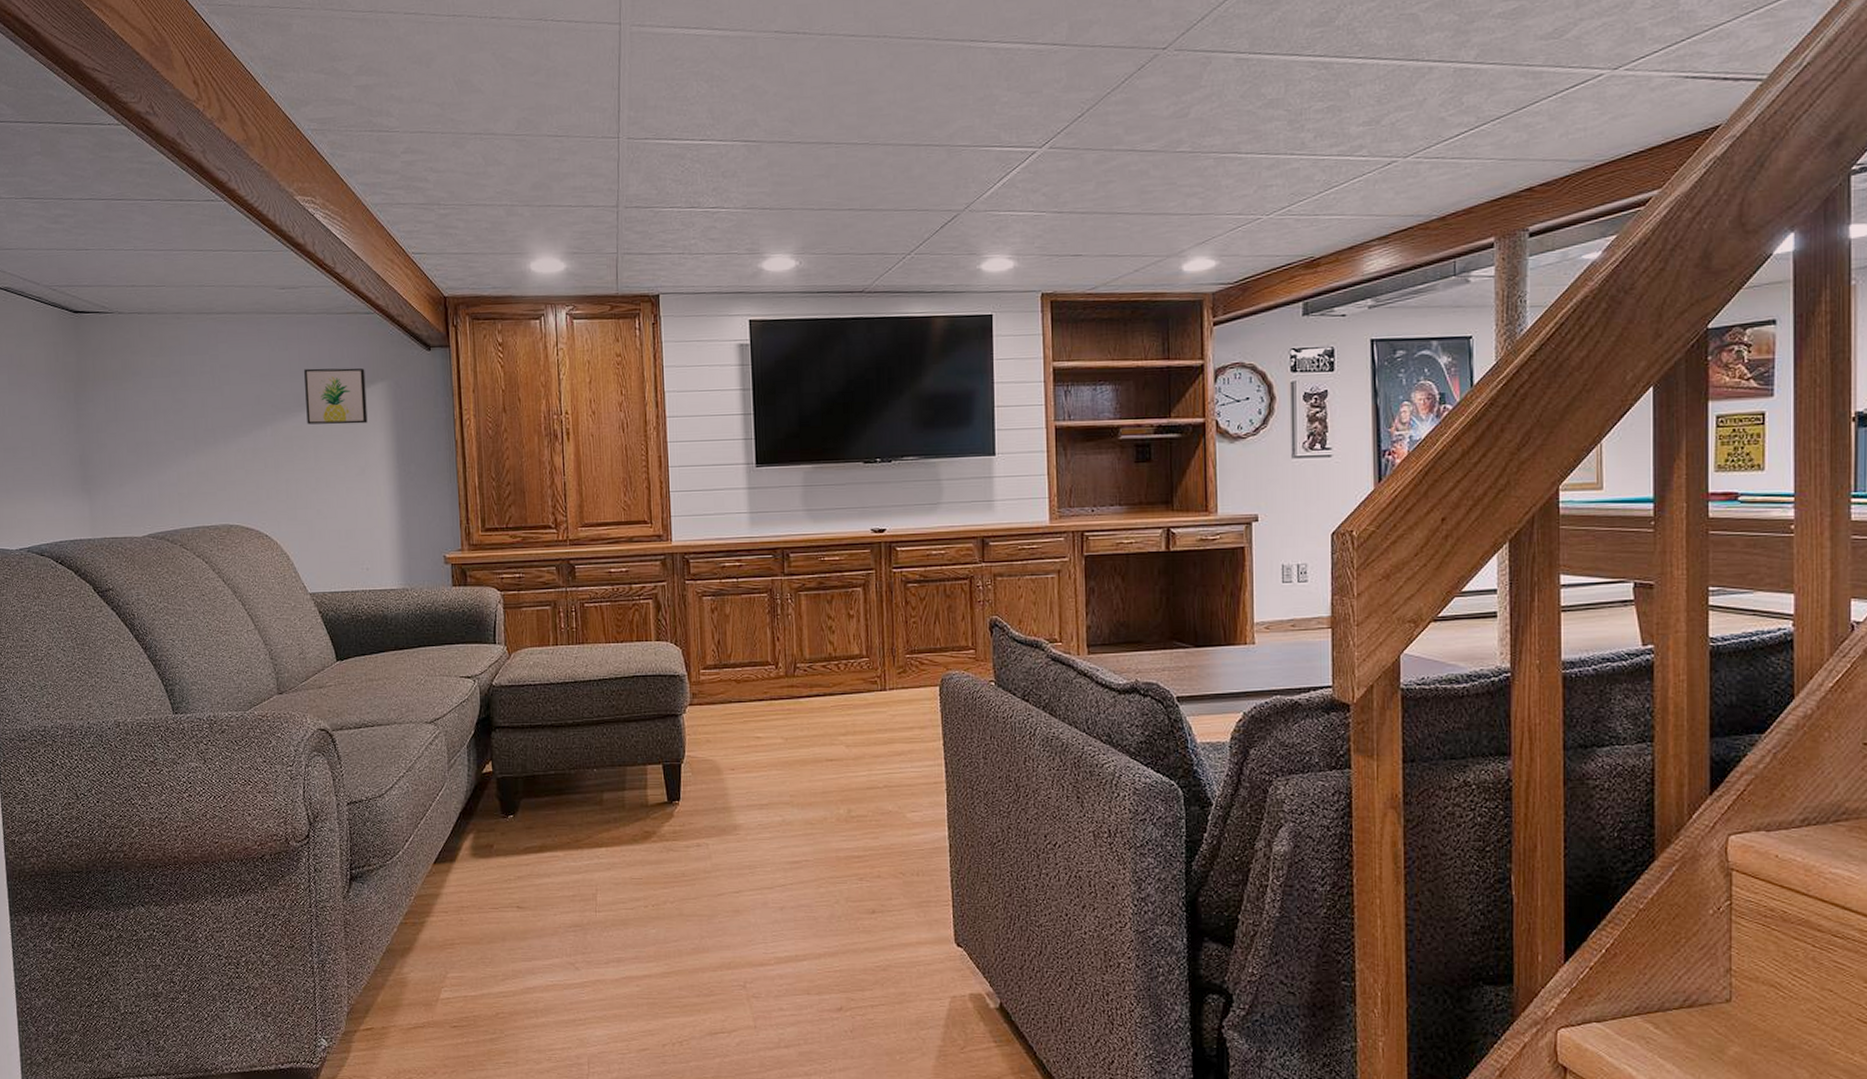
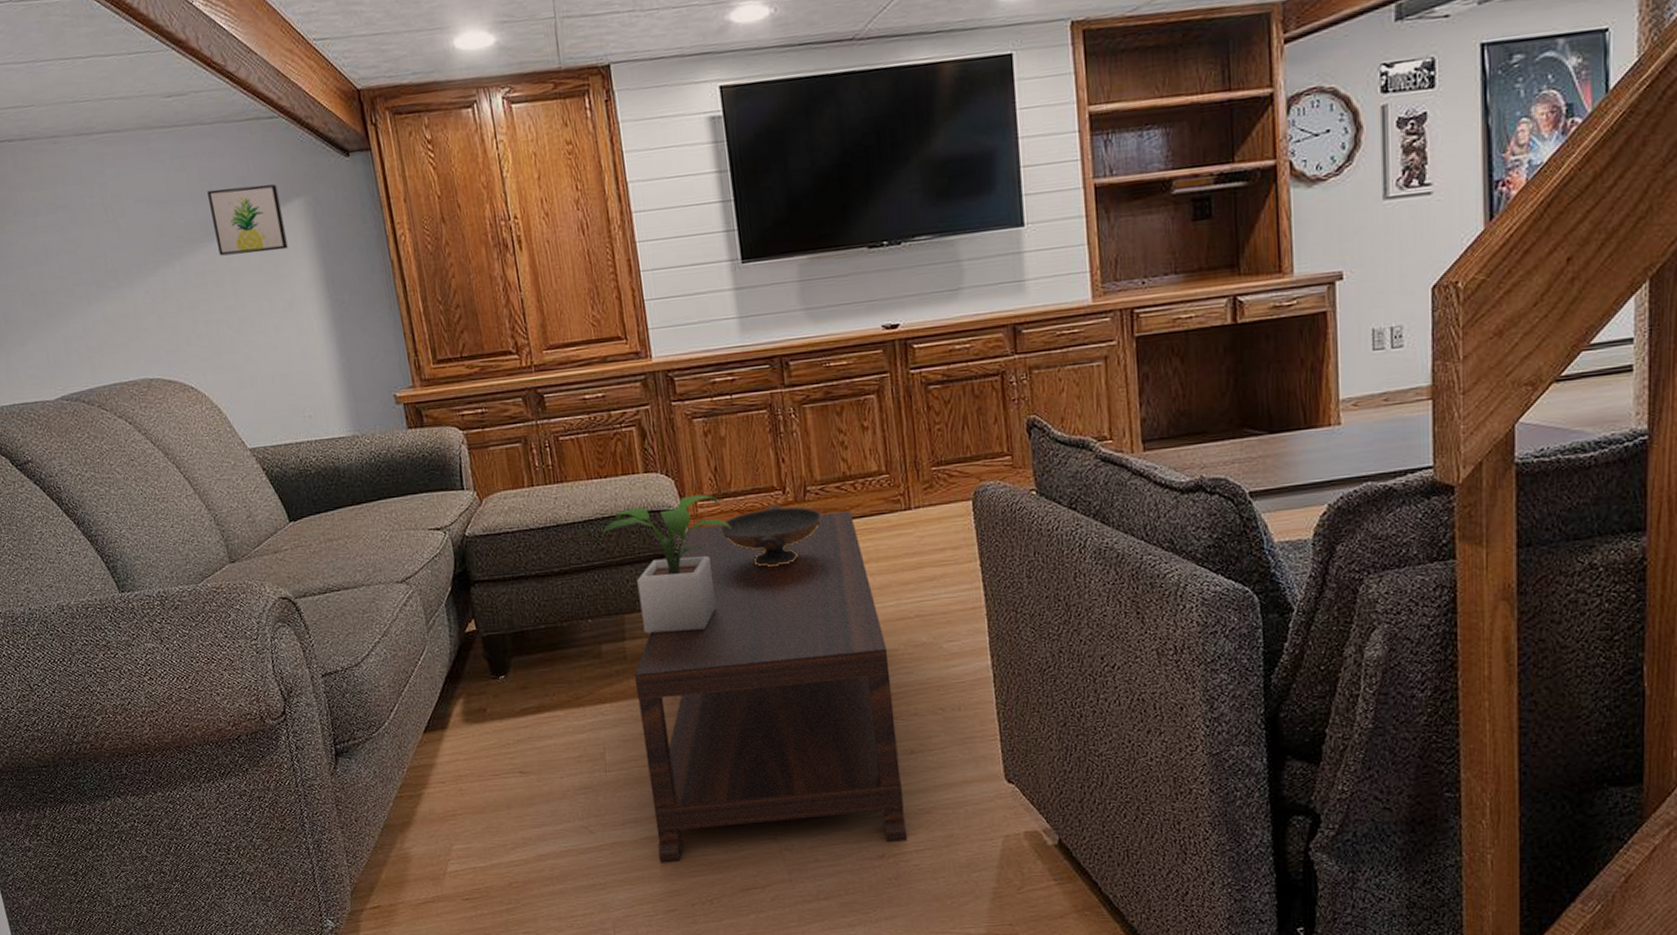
potted plant: none [612,664,728,786] -> present [600,494,731,633]
coffee table: none [630,688,865,1003] -> present [634,511,908,863]
decorative bowl: none [717,676,808,732] -> present [718,503,822,567]

